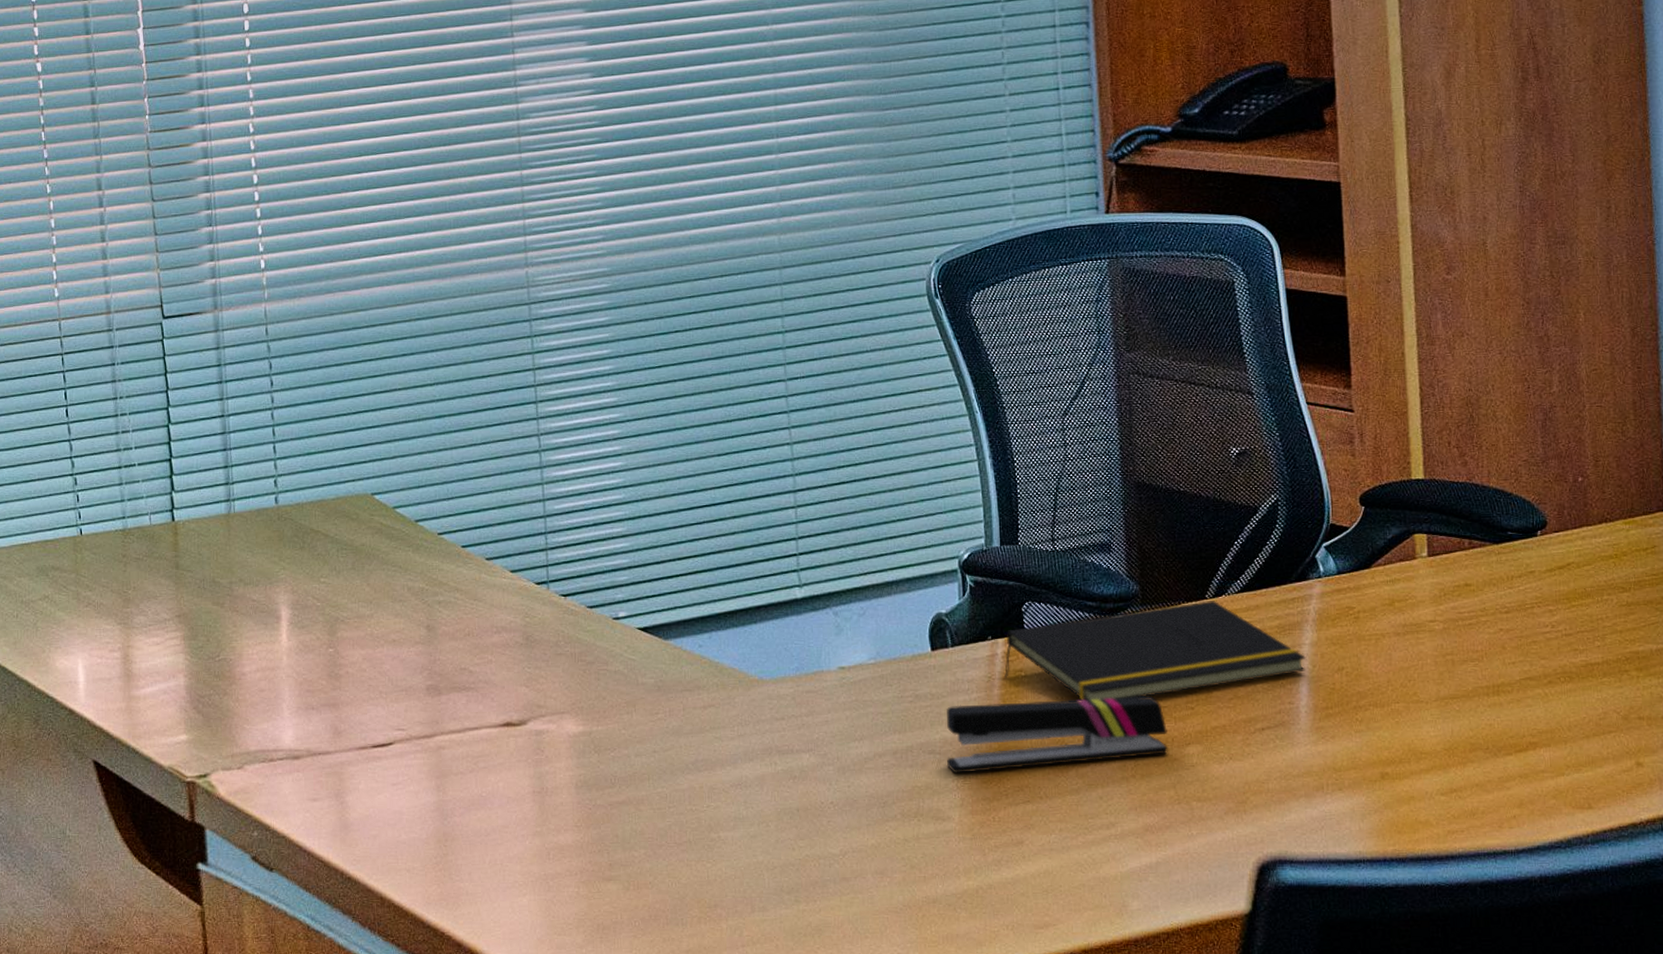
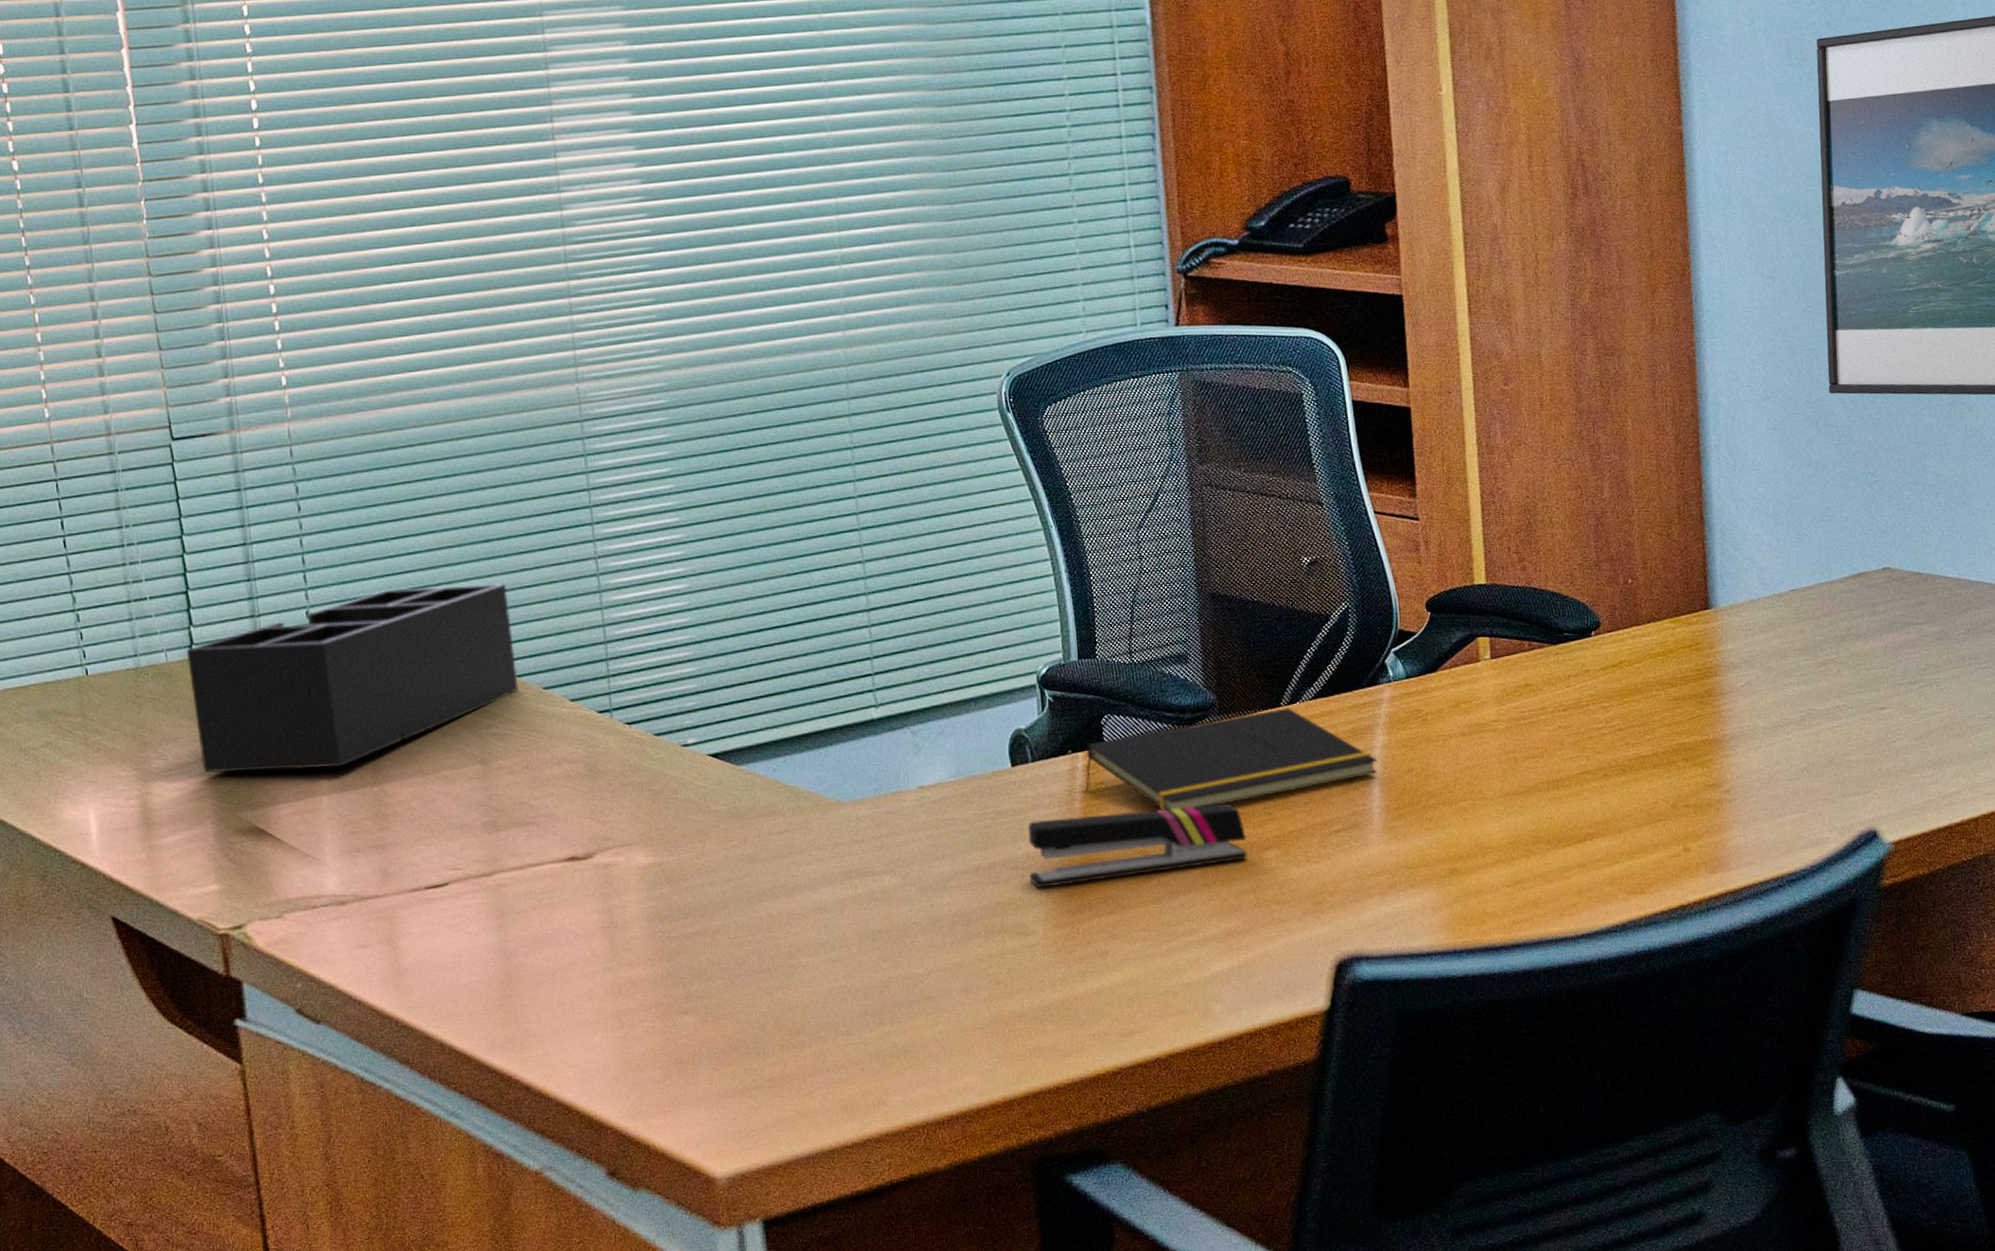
desk organizer: none [168,458,463,630] -> present [186,584,518,773]

